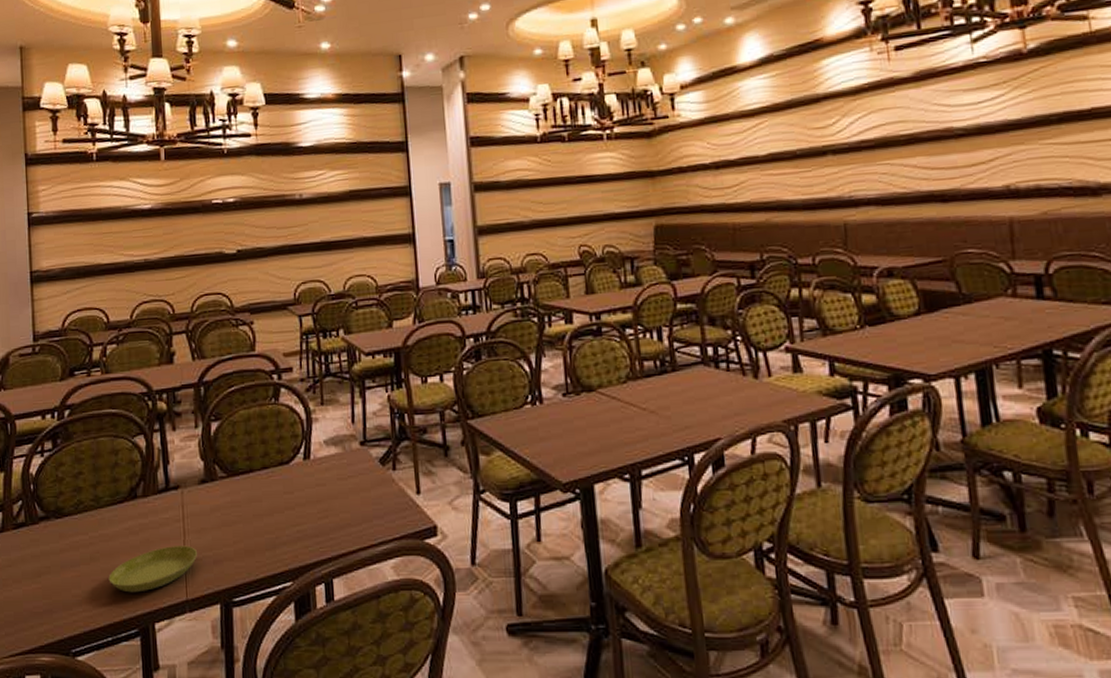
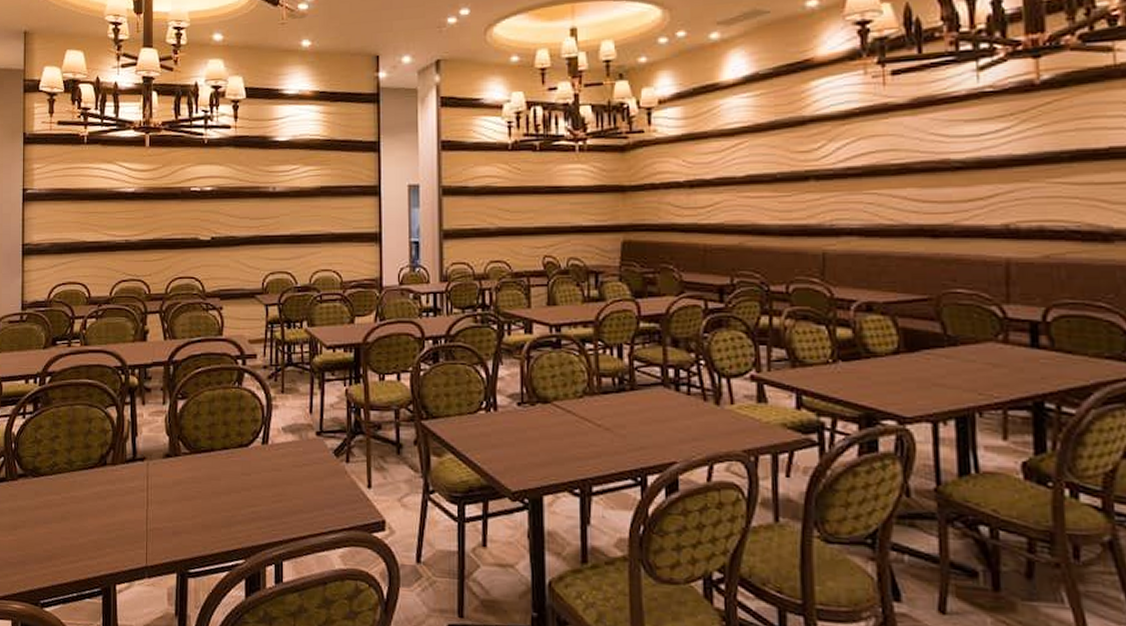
saucer: present [108,545,198,593] -> none [77,513,159,554]

